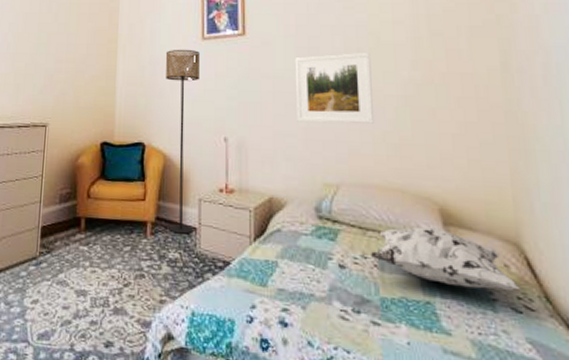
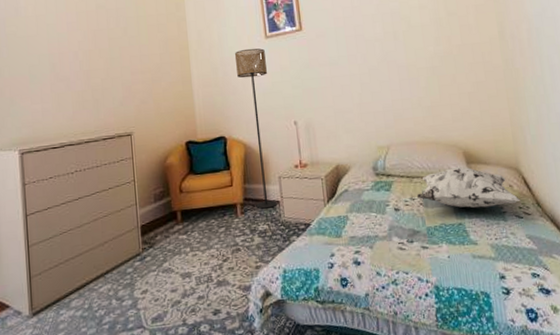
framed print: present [294,53,374,124] -> none [345,35,411,100]

